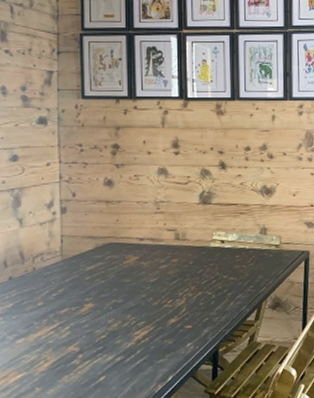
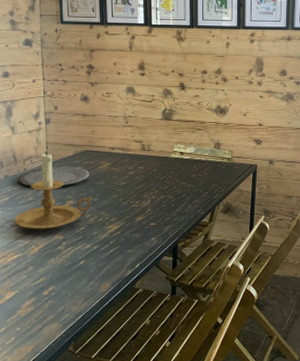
candle holder: none [19,246,116,342] -> present [14,151,92,230]
plate: none [24,262,113,289] -> present [17,167,90,186]

